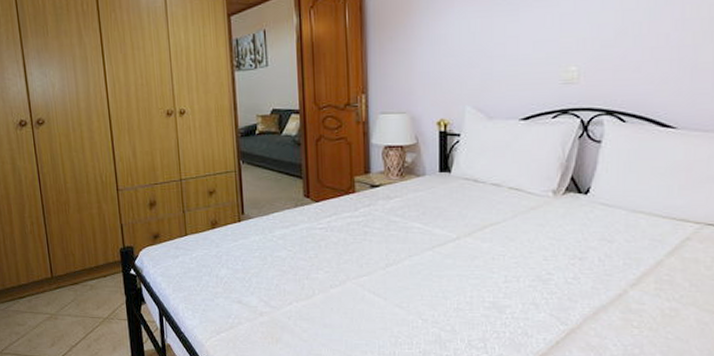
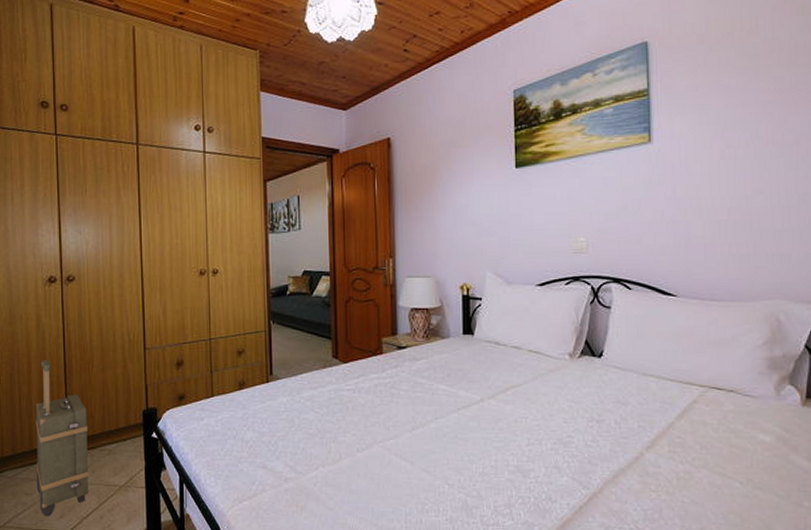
suitcase: none [19,201,75,345] -> present [35,359,89,516]

